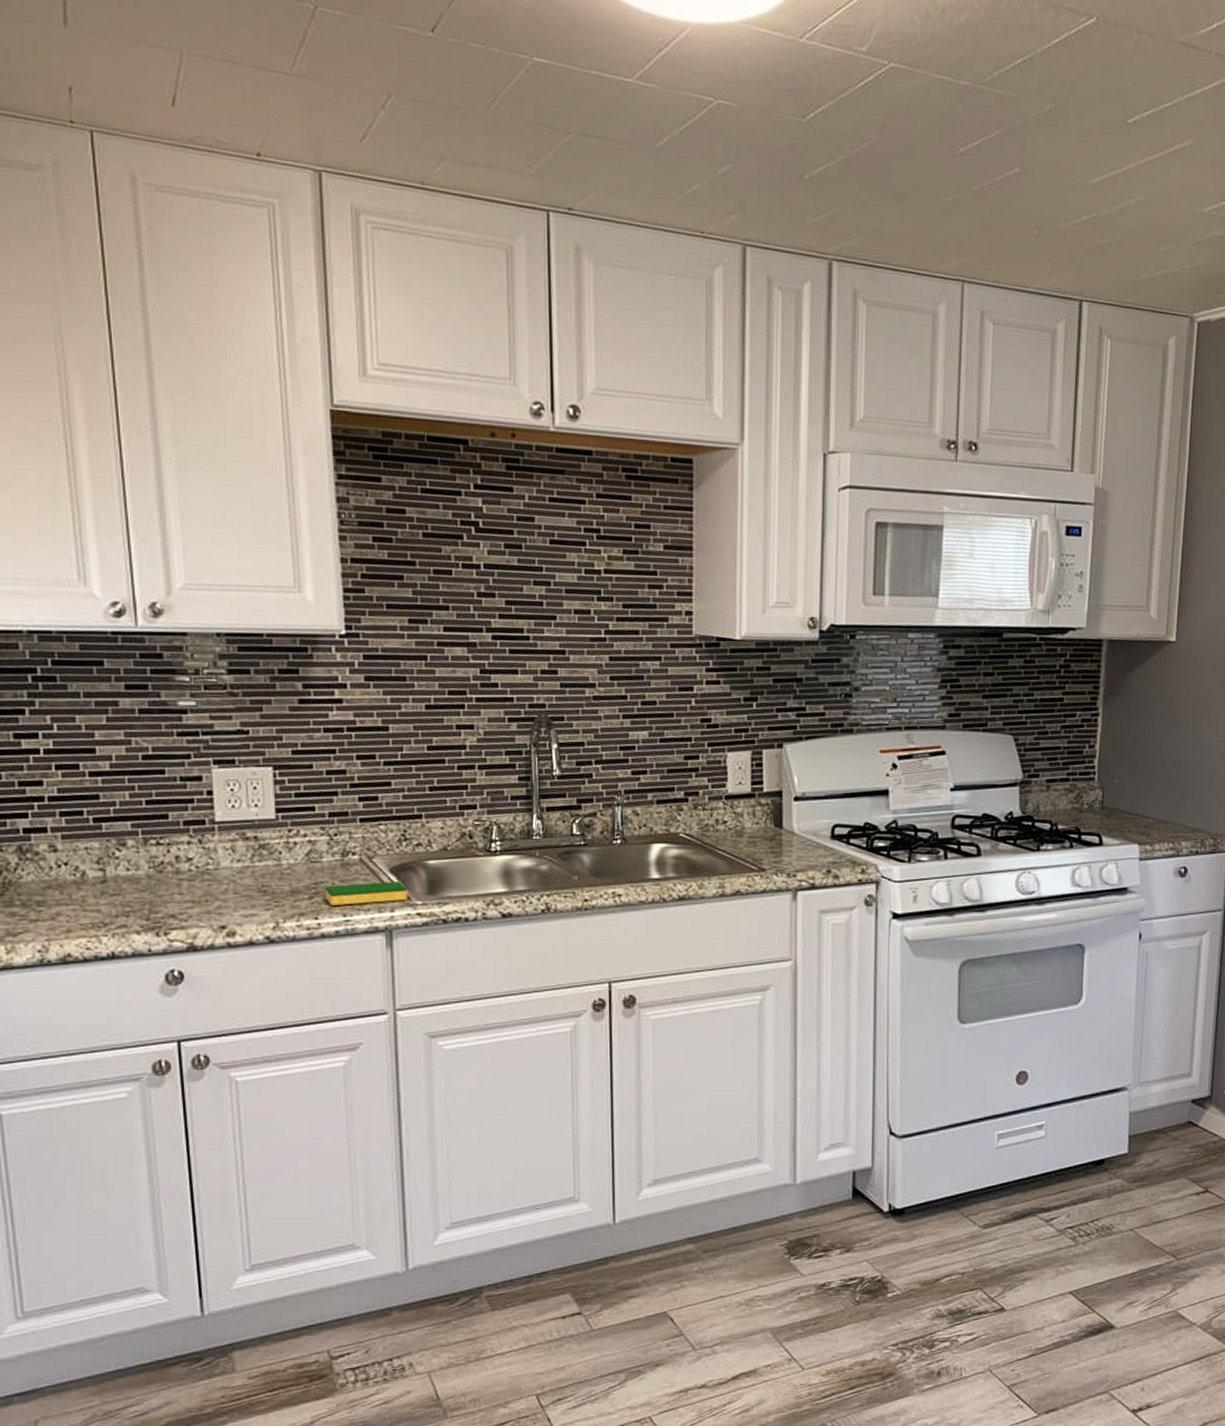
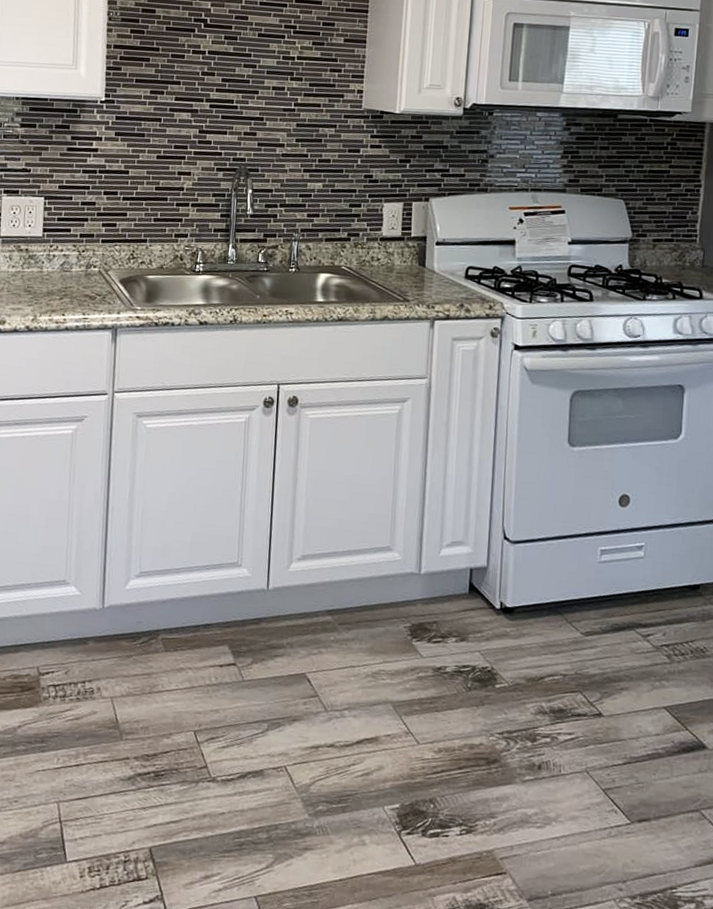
dish sponge: present [326,881,408,906] -> none [71,290,131,307]

